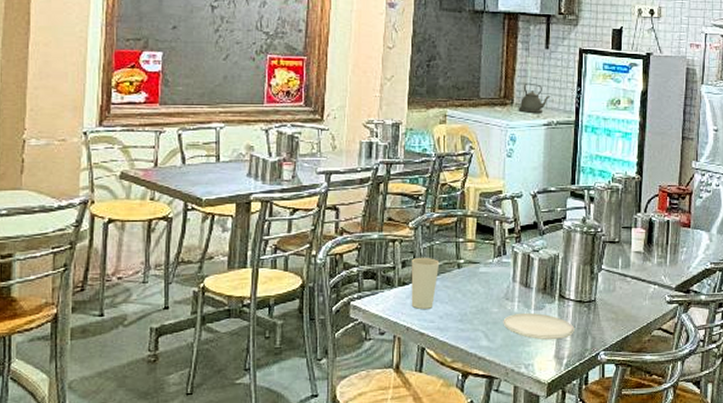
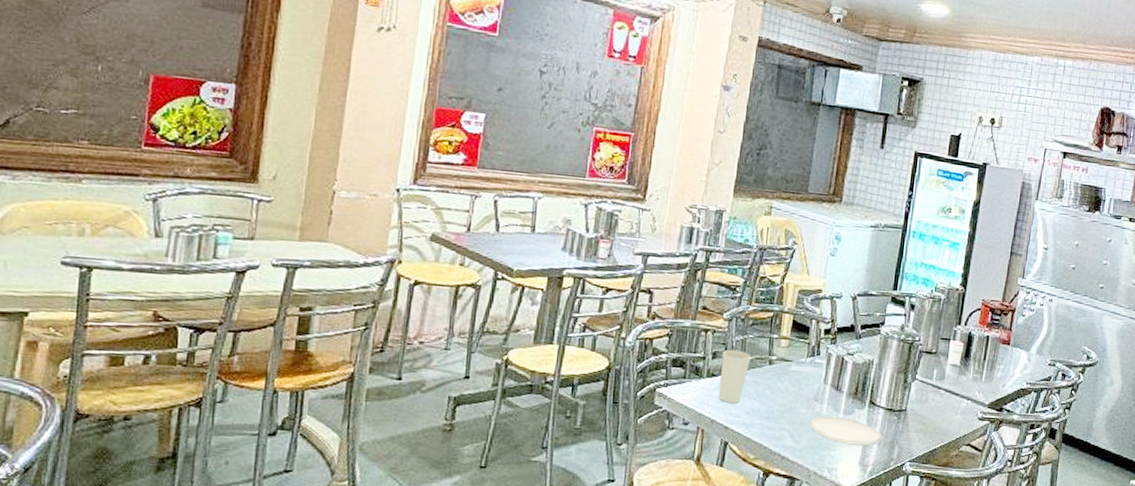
kettle: present [518,84,550,114] -> none [846,182,880,215]

